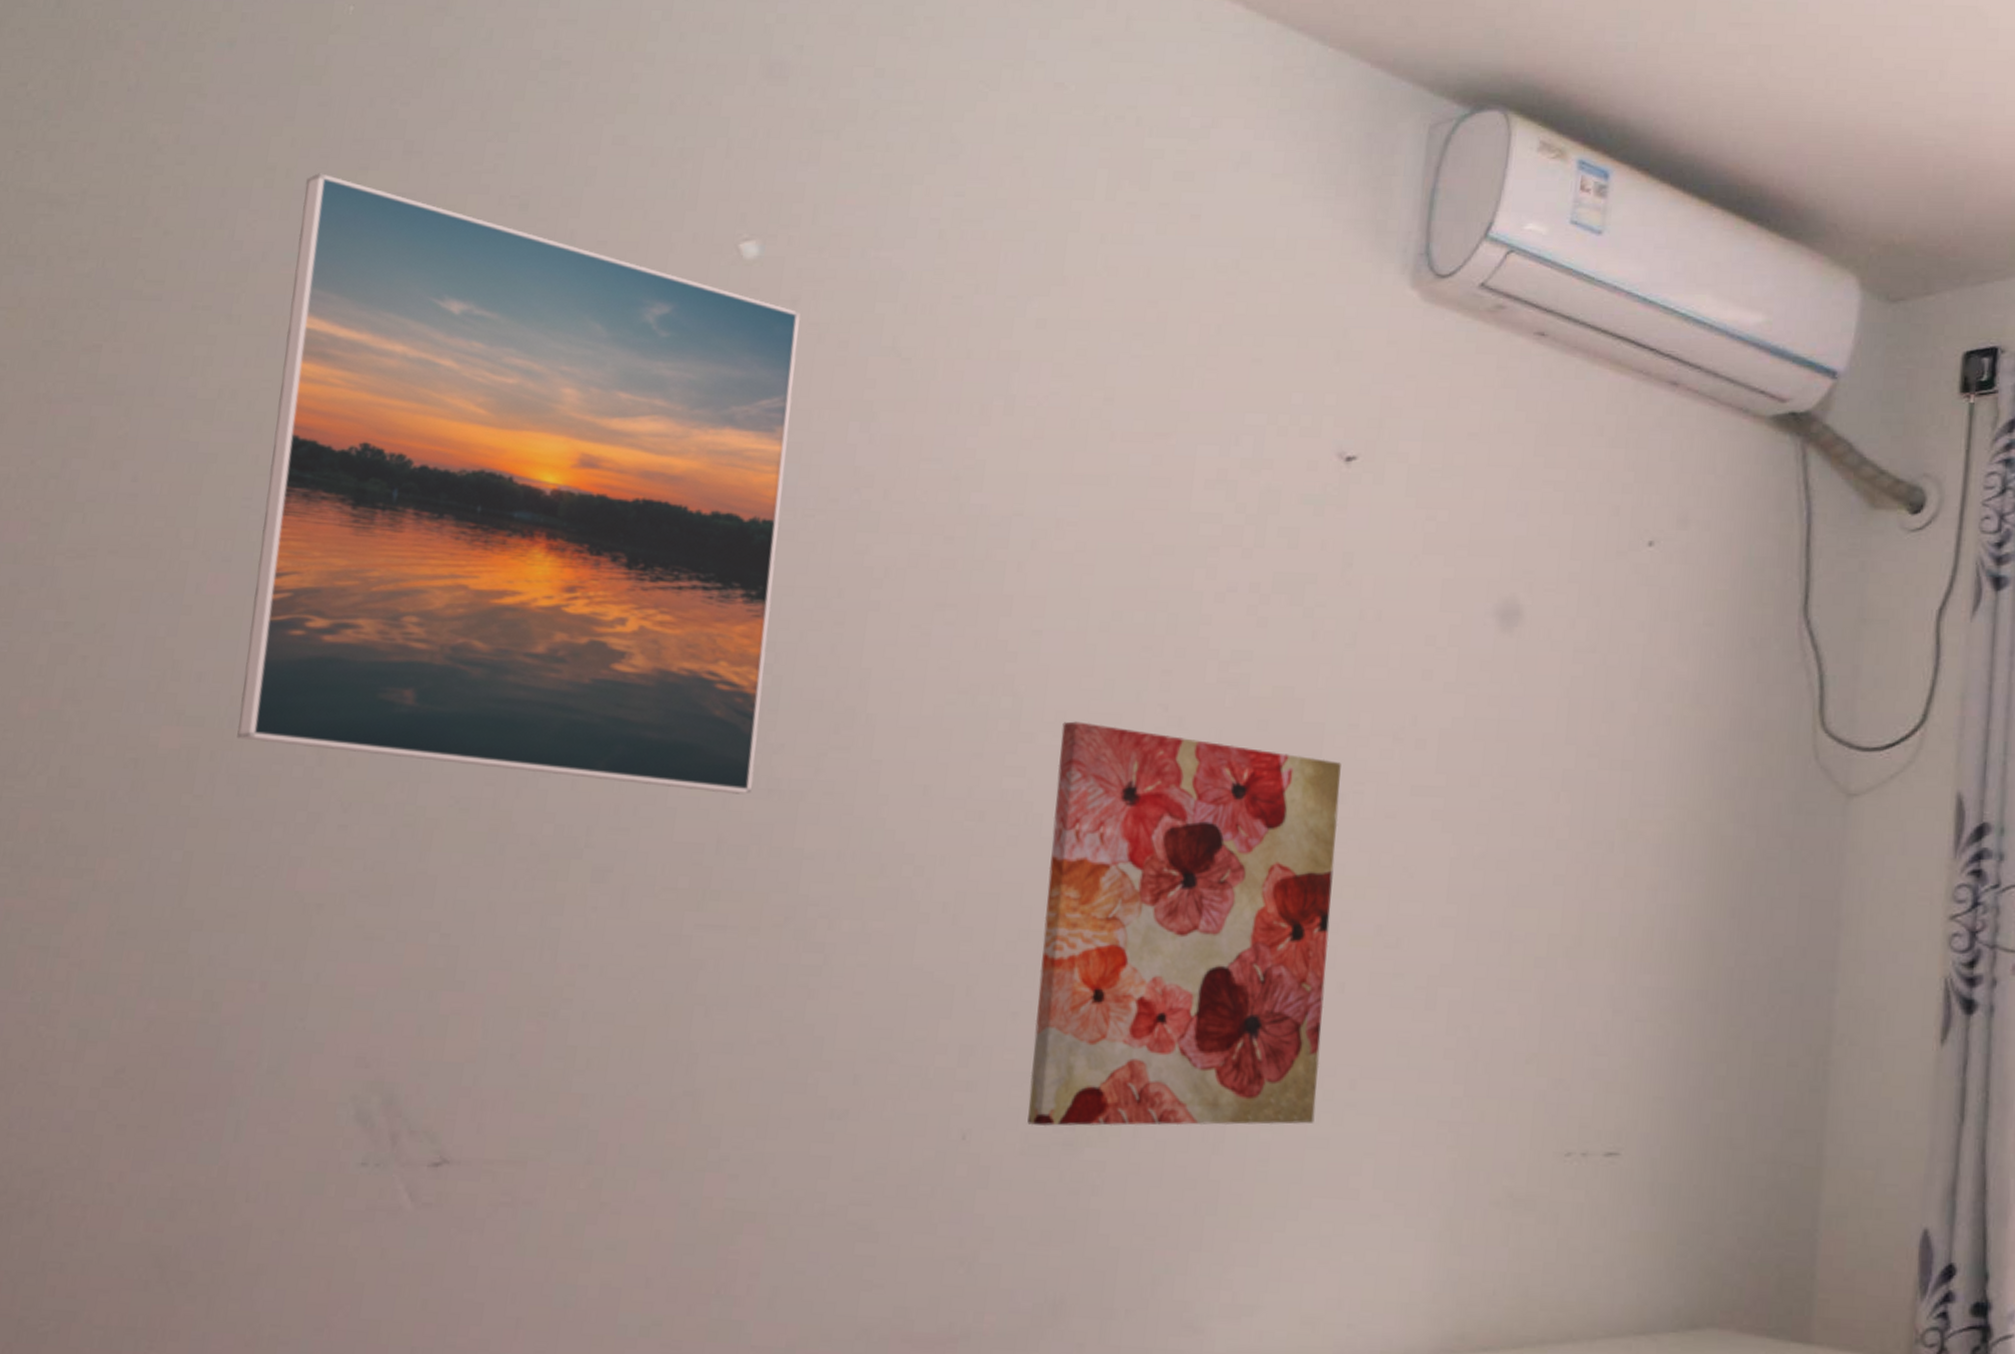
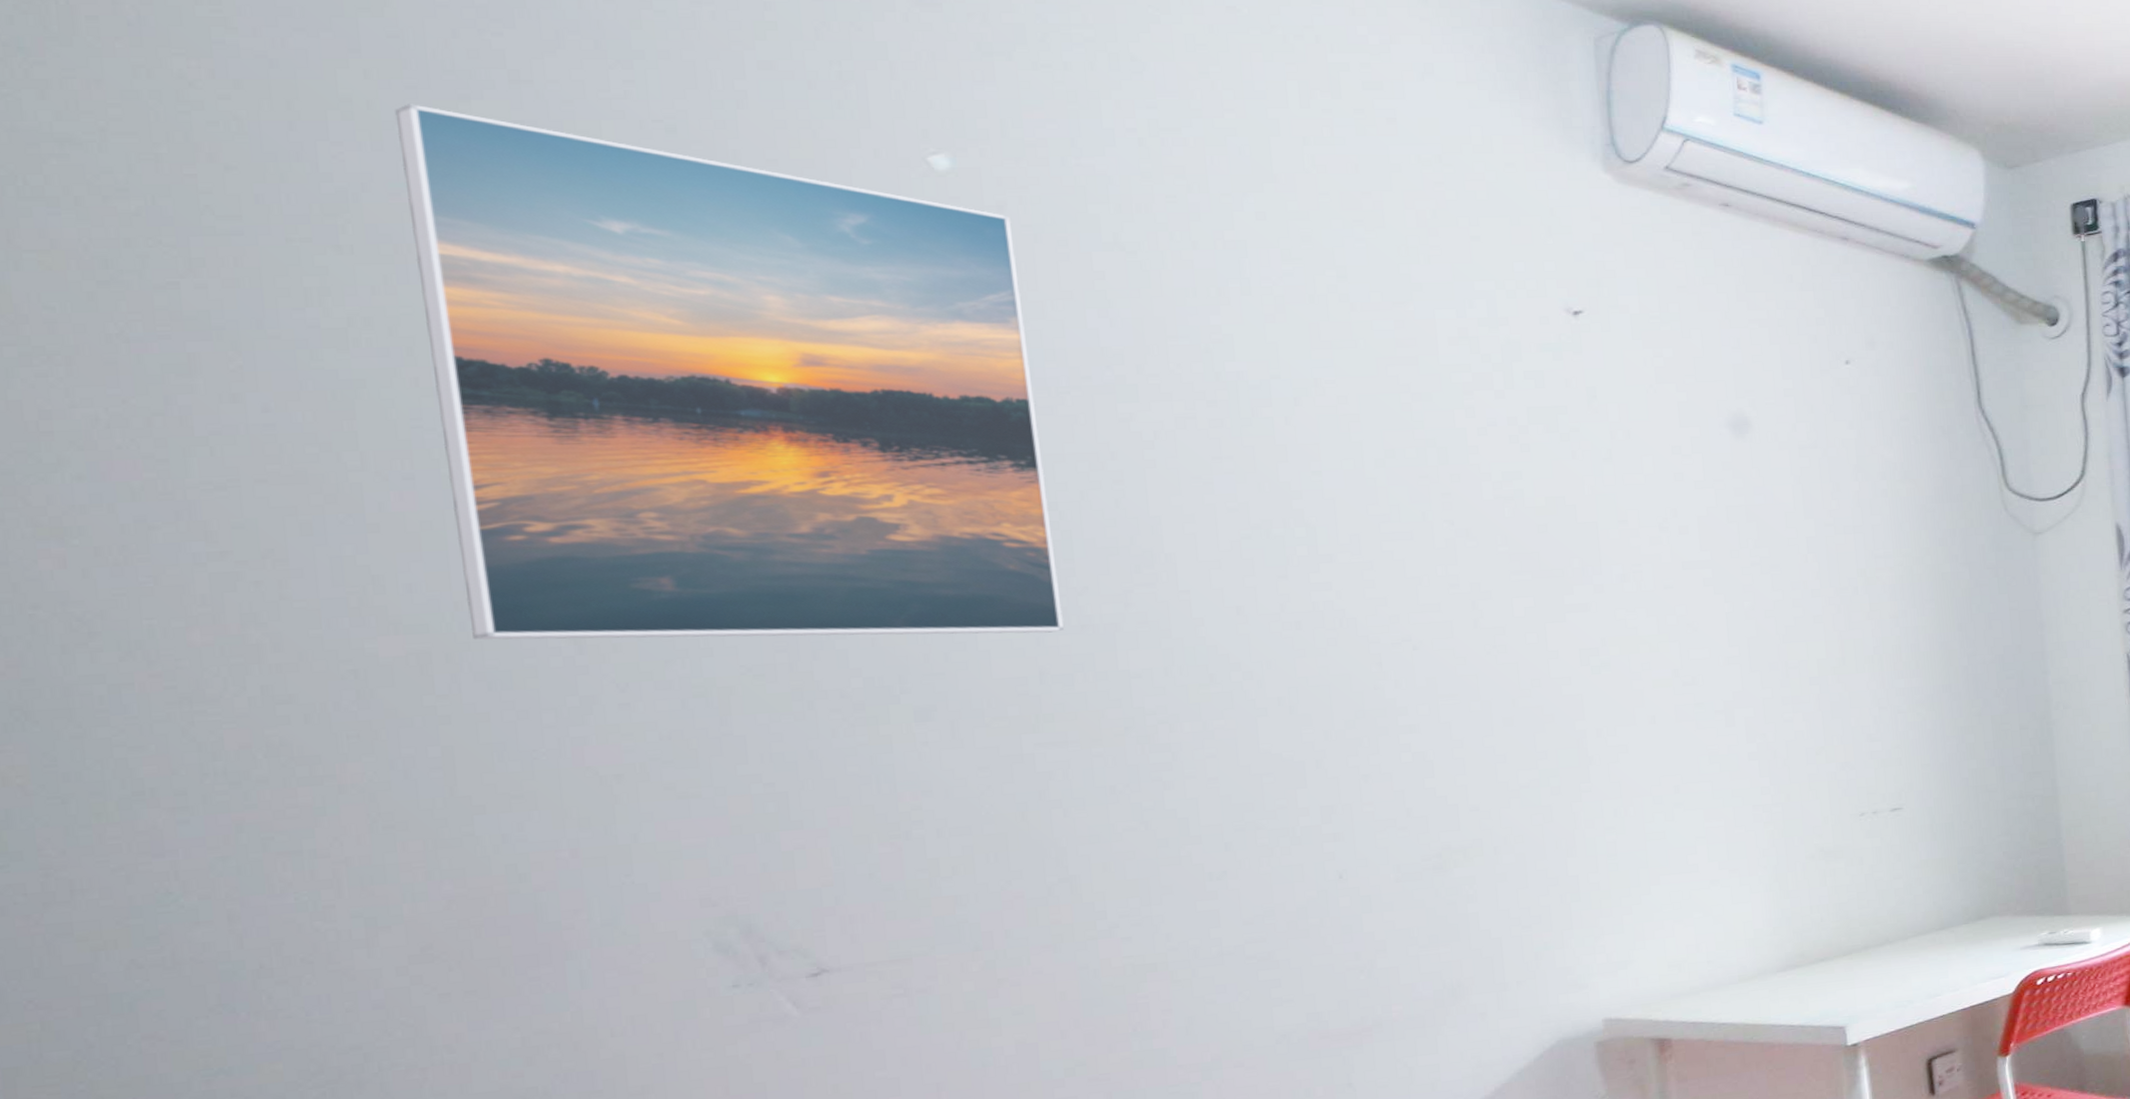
wall art: present [1027,721,1341,1127] -> none [1358,541,1650,859]

